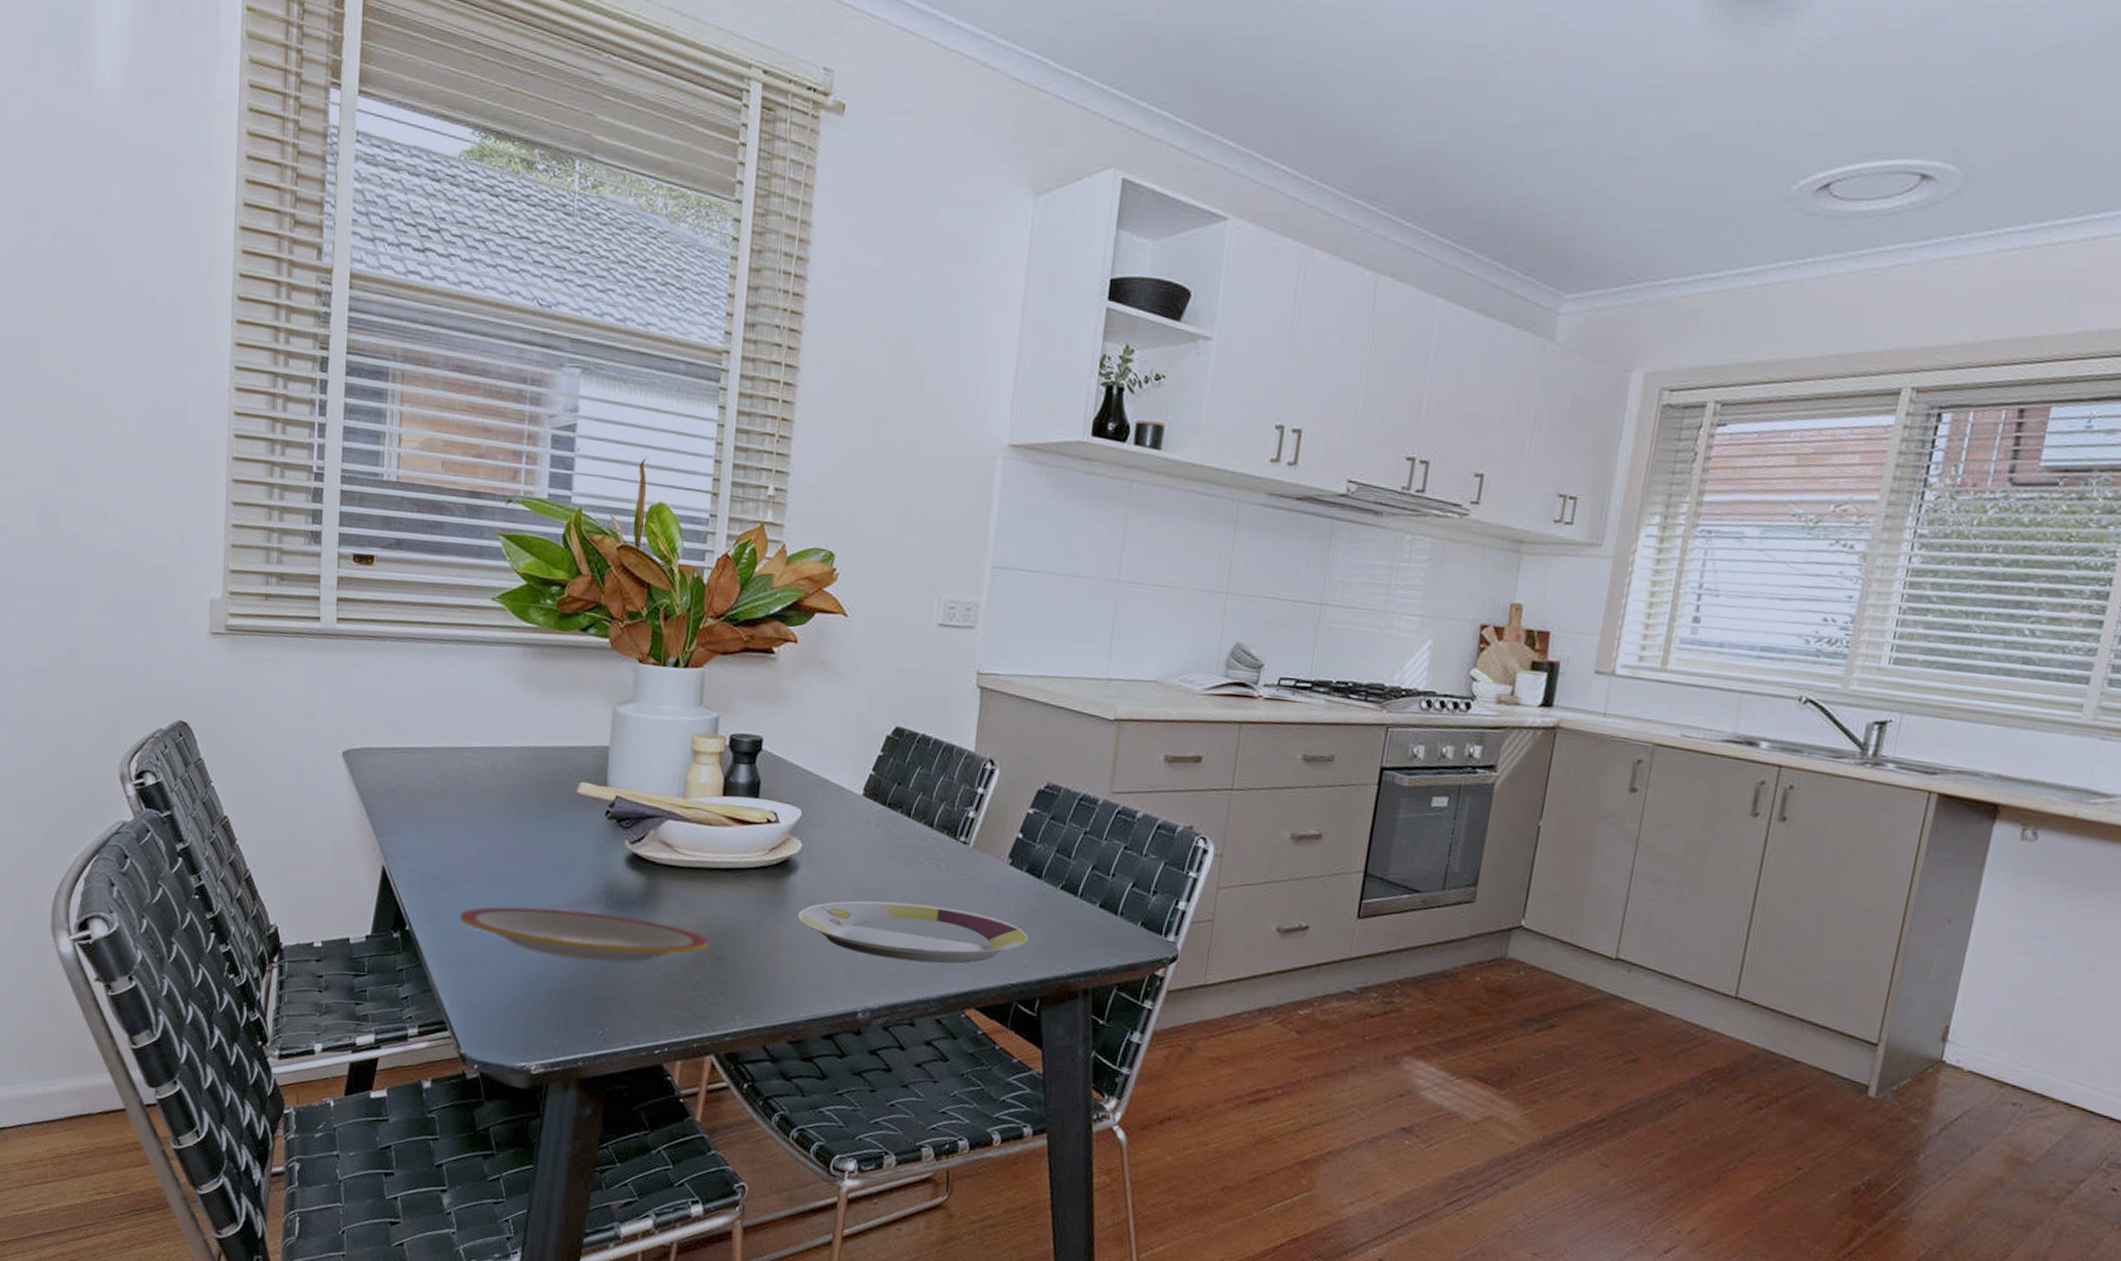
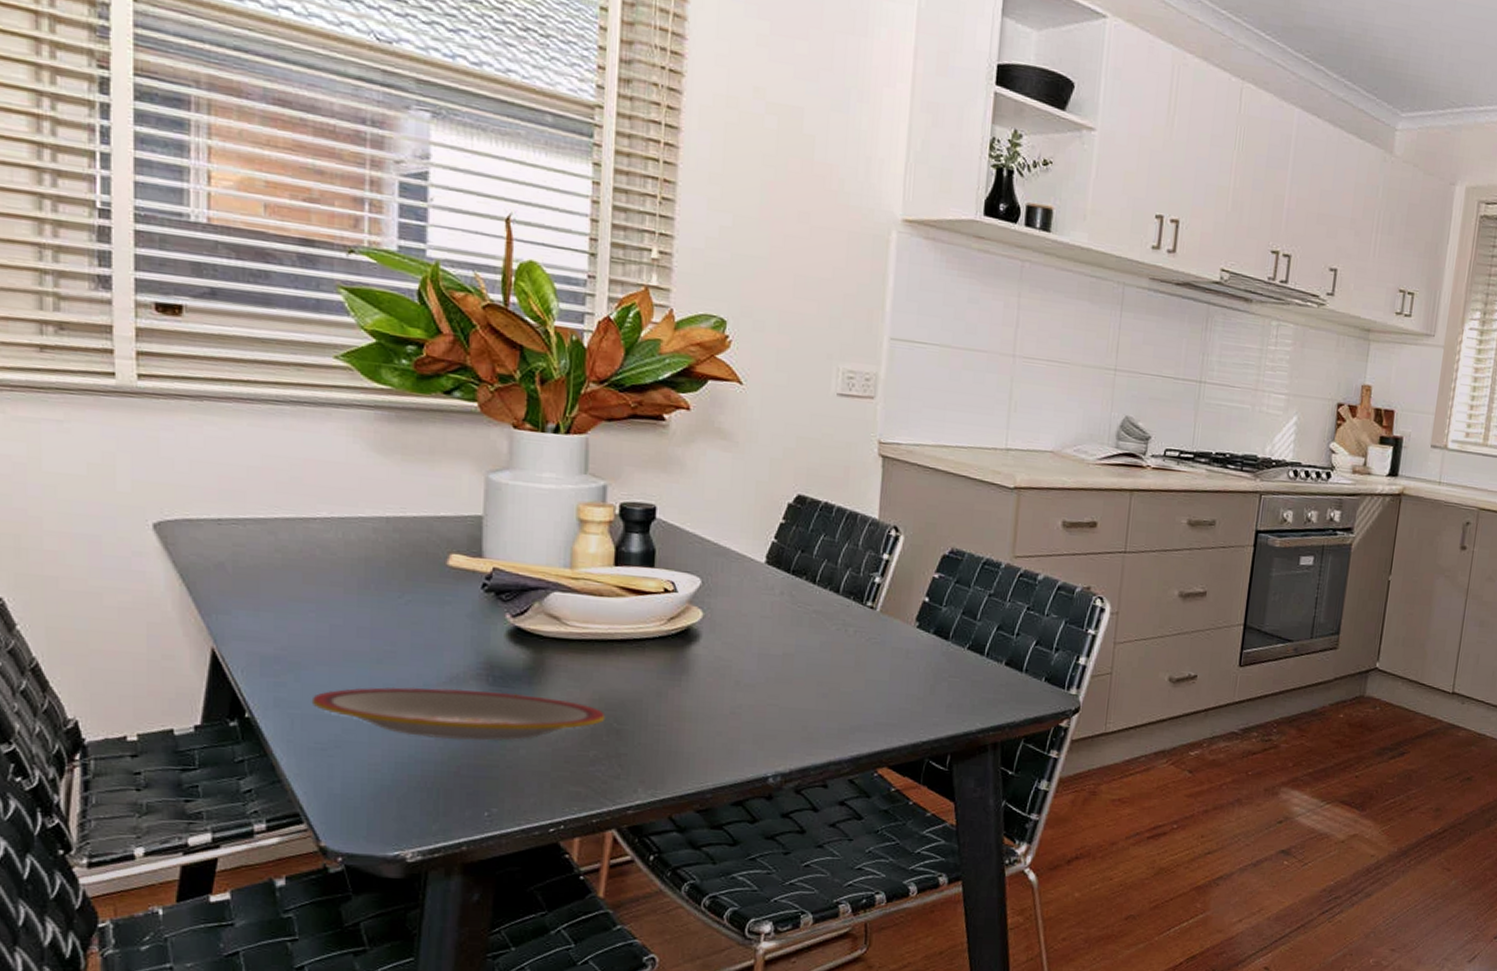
plate: present [798,900,1029,964] -> none [701,667,938,726]

